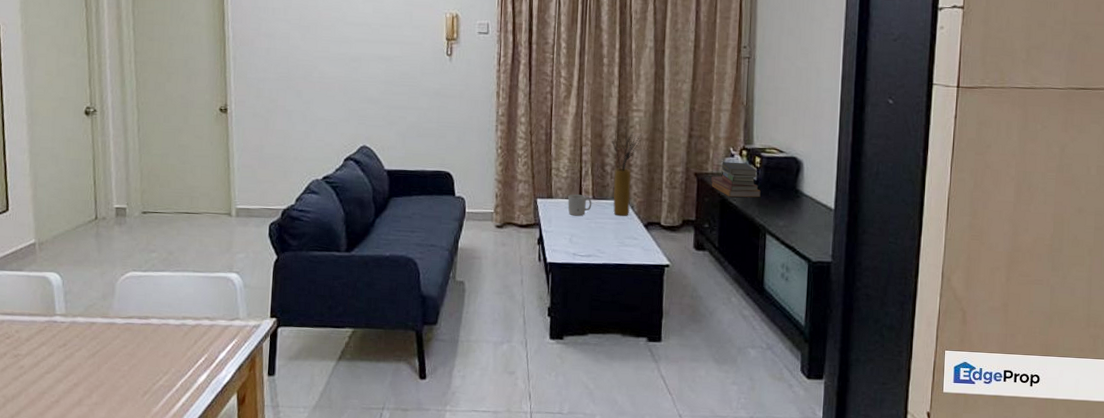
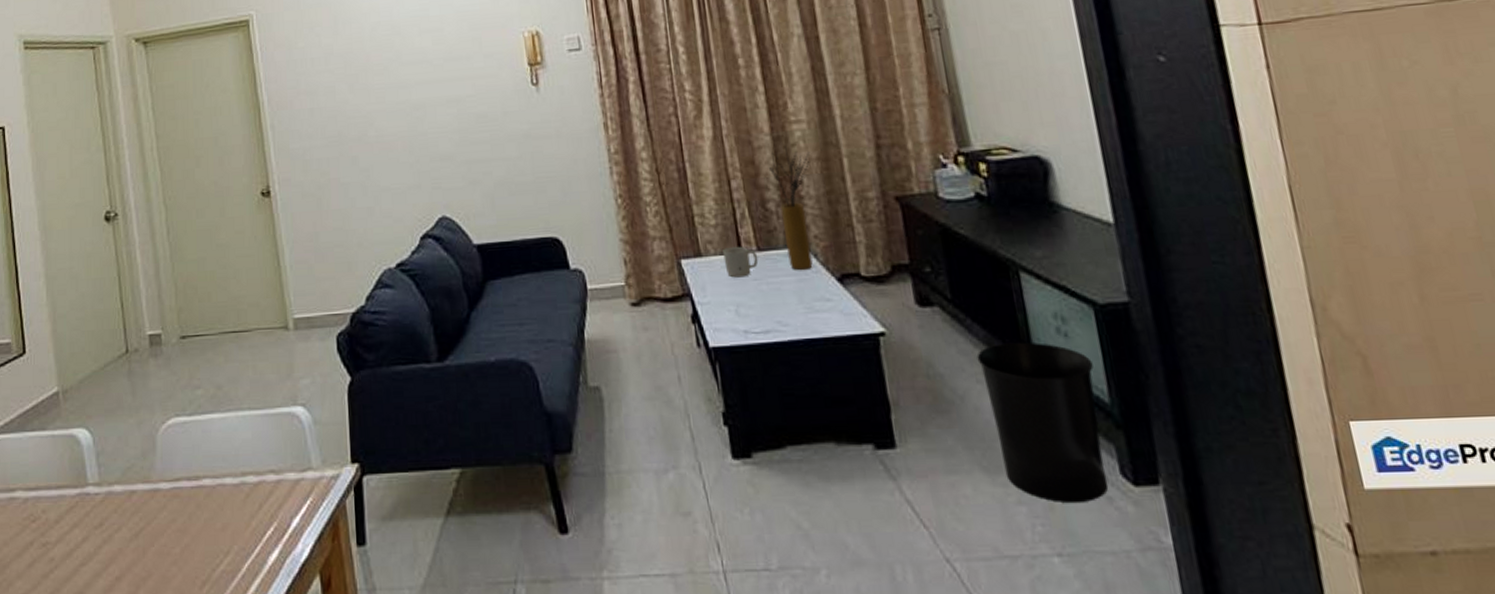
books: present [710,161,761,198] -> none [919,173,999,225]
waste bin: none [726,280,799,386] -> present [976,342,1109,502]

